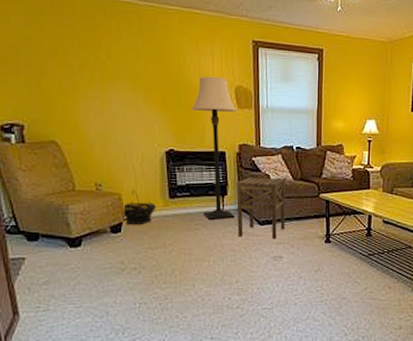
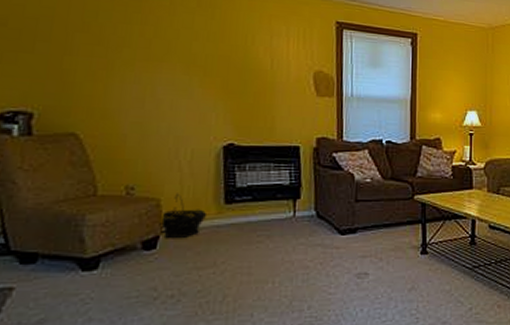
lamp: present [191,76,237,220] -> none [258,59,316,229]
side table: present [236,178,286,239] -> none [311,177,373,252]

